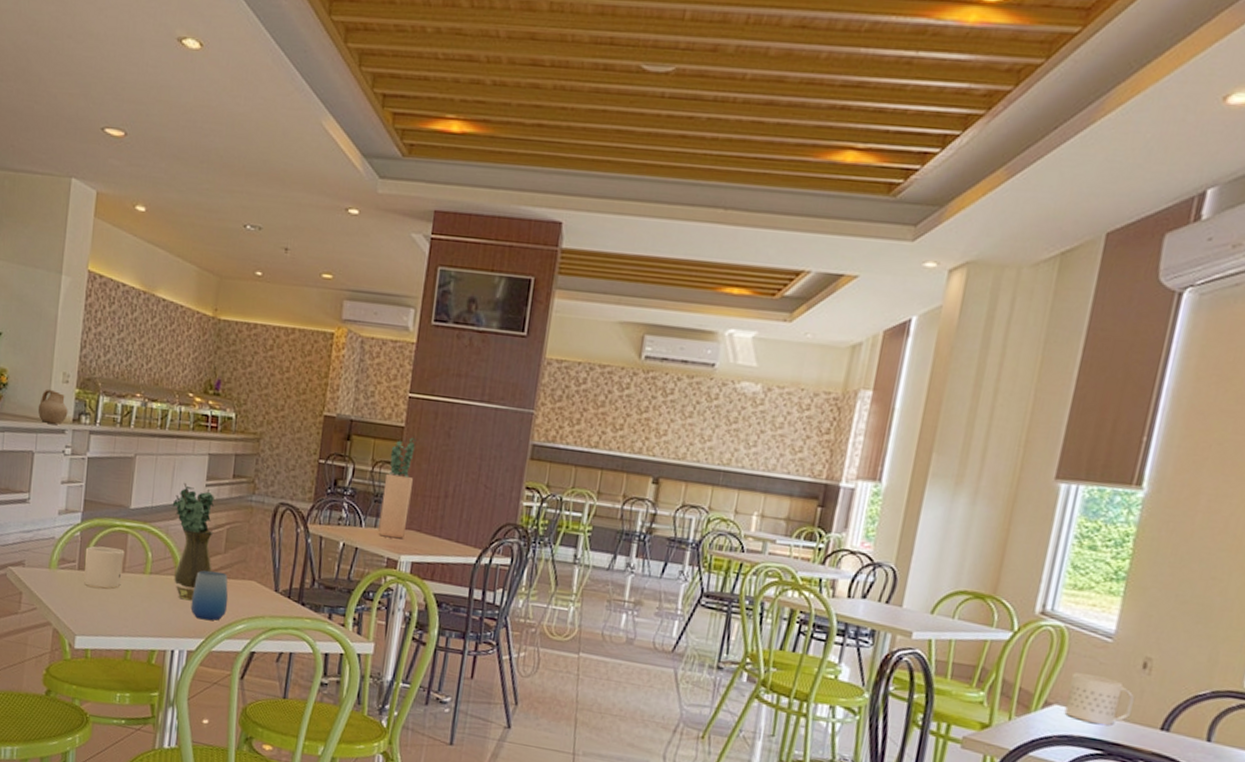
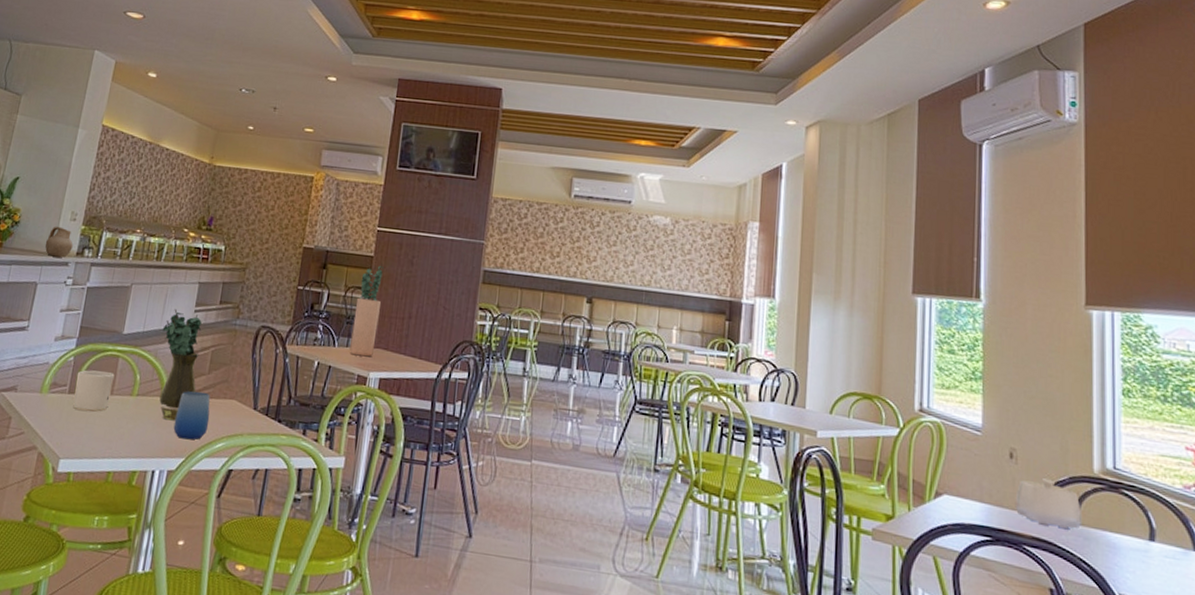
mug: present [1064,672,1136,727] -> none [953,464,1009,514]
sugar bowl: none [1137,691,1219,747] -> present [1015,478,1081,530]

